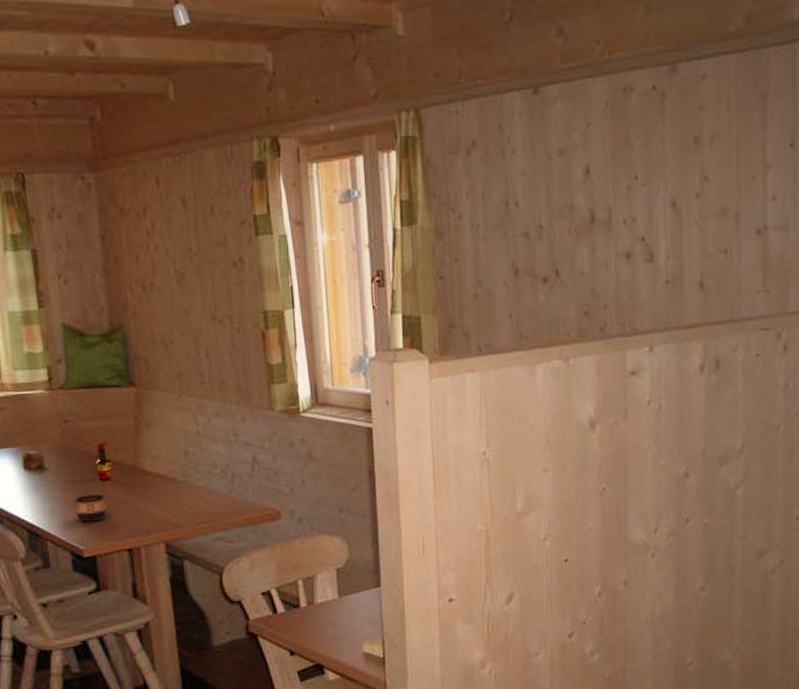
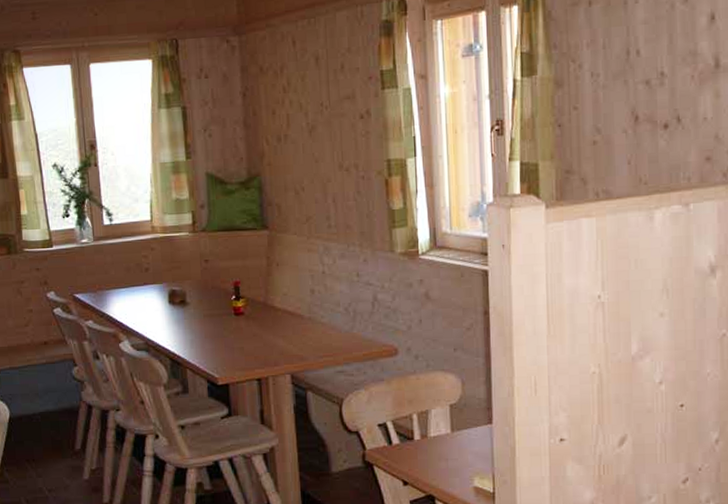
cup: present [74,494,106,522] -> none [211,327,239,353]

